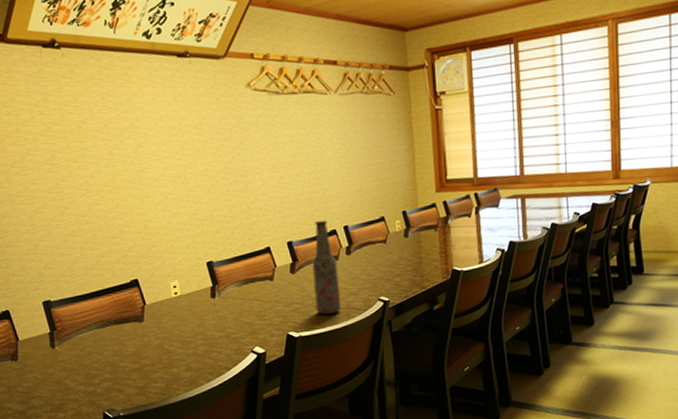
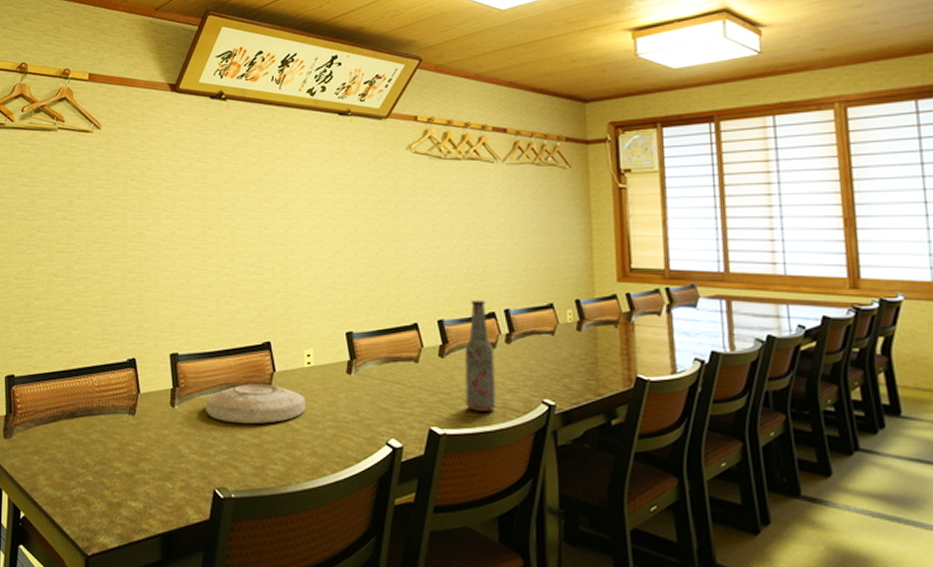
plate: none [84,316,178,354] -> present [205,383,307,424]

